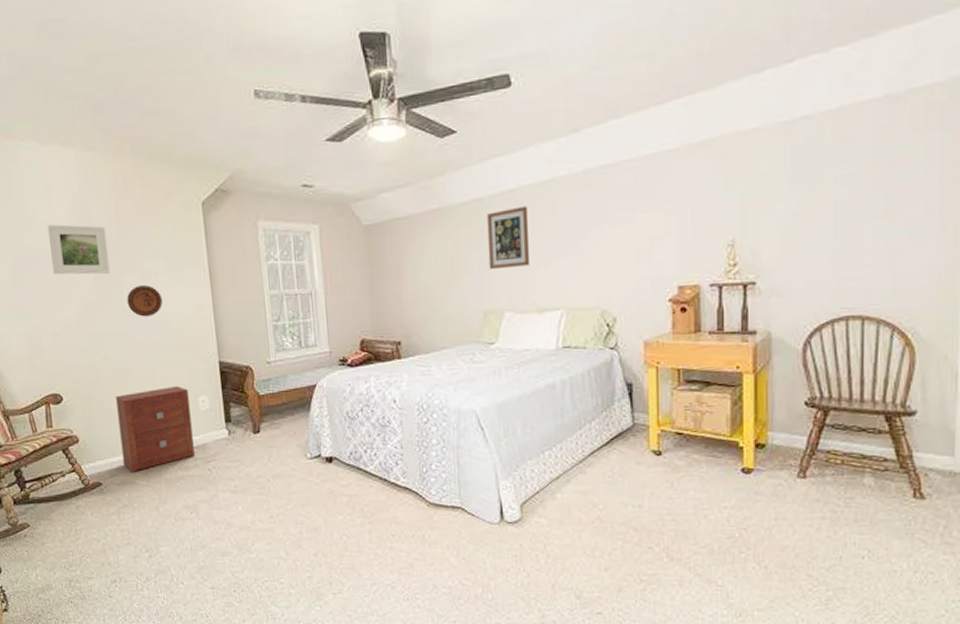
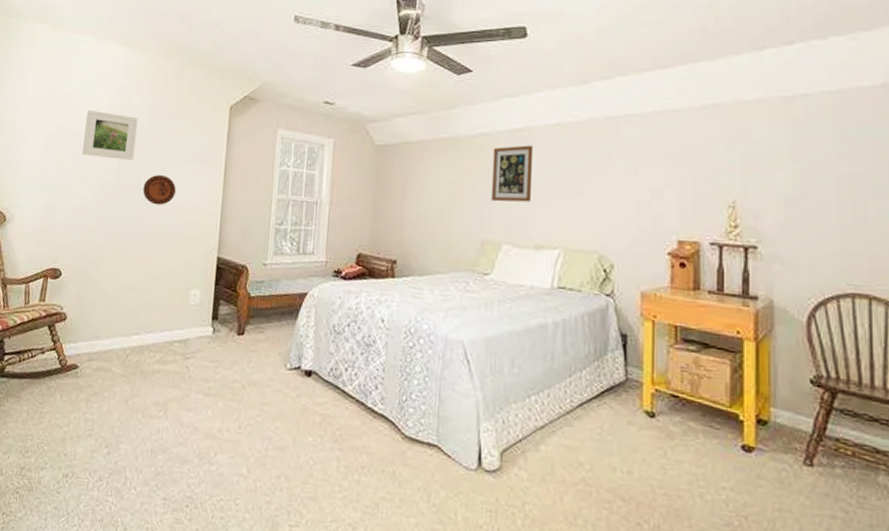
nightstand: present [116,385,195,474] -> none [104,275,182,360]

